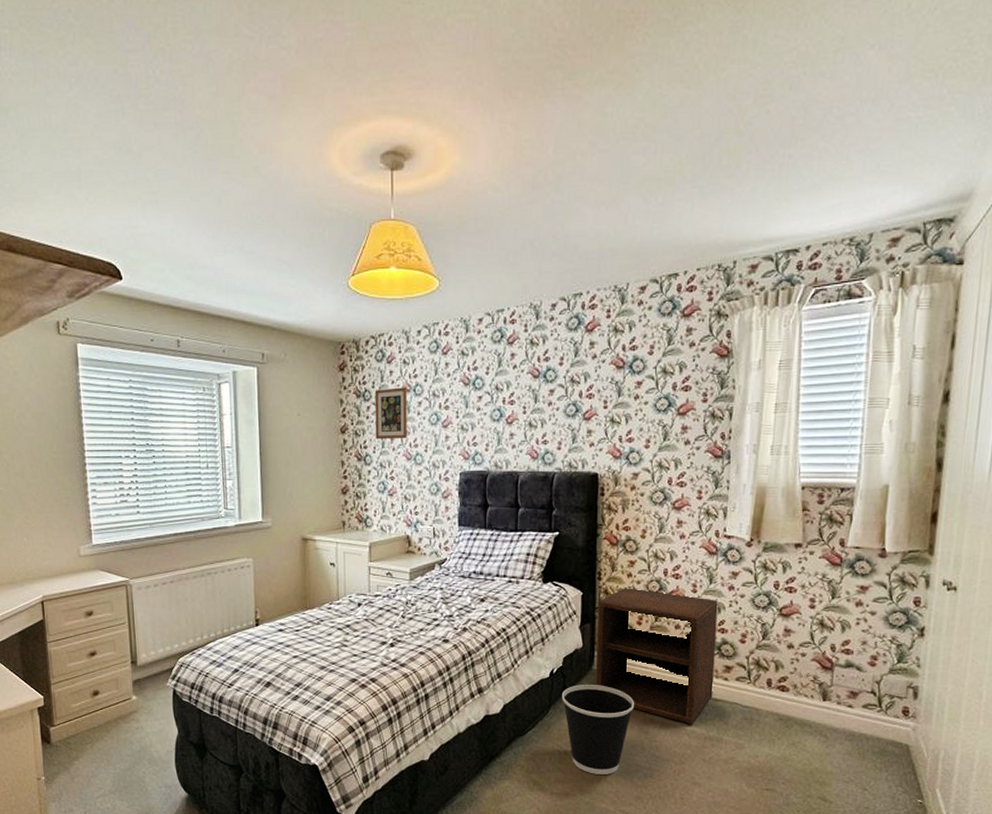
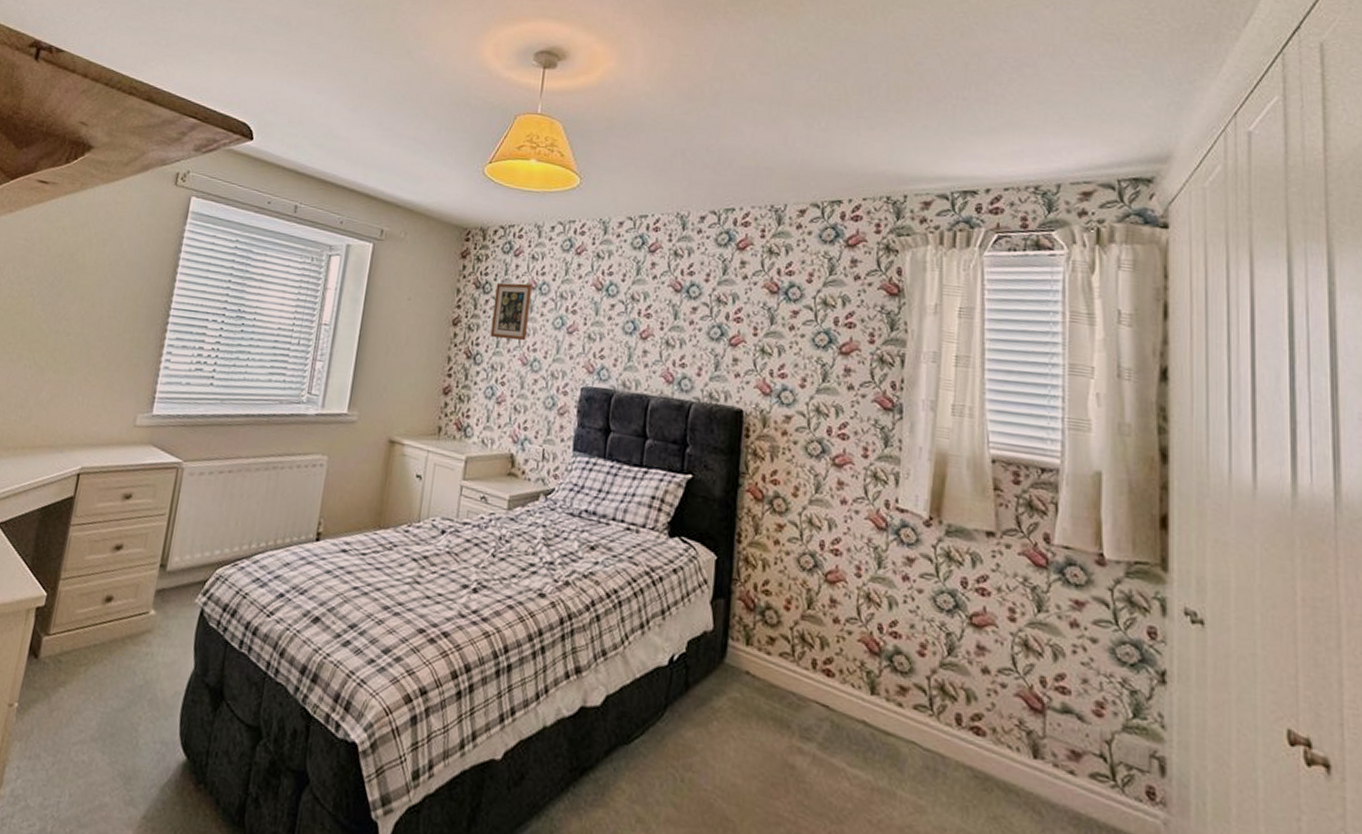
wastebasket: present [561,685,635,774] -> none [681,681,778,823]
nightstand: present [595,587,718,724] -> none [726,556,889,764]

